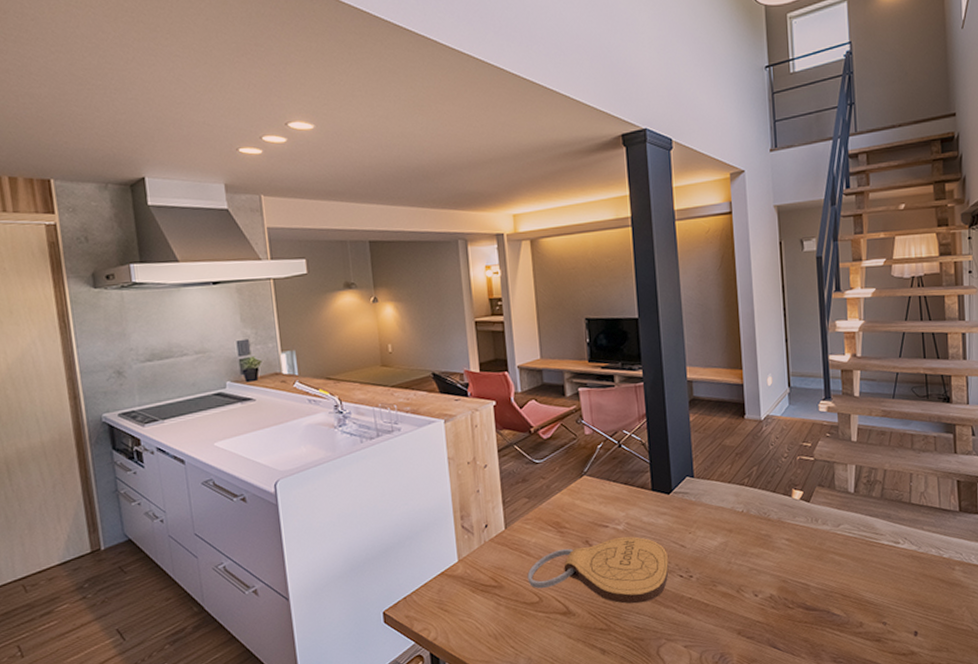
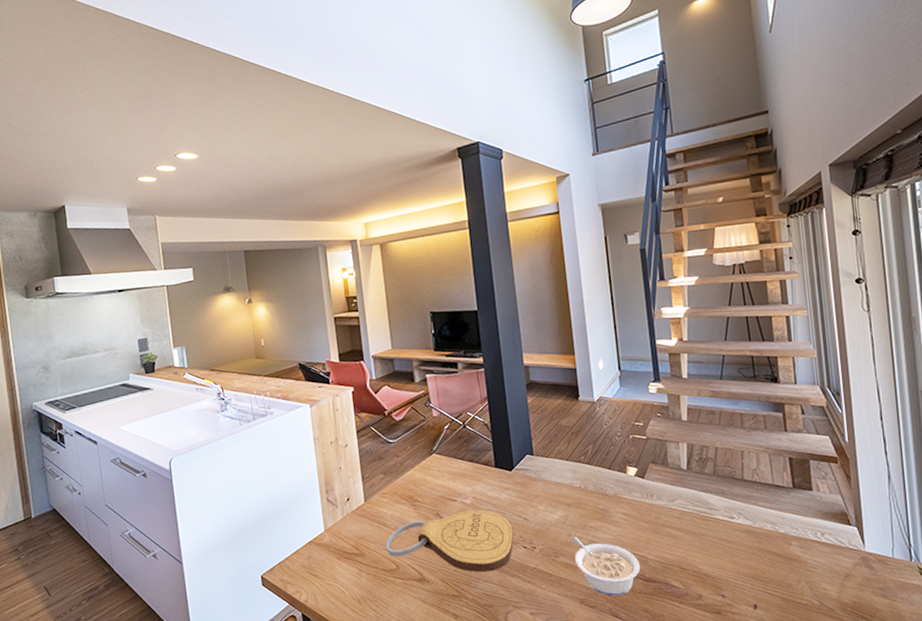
legume: none [732,563,802,626] -> present [572,536,641,596]

